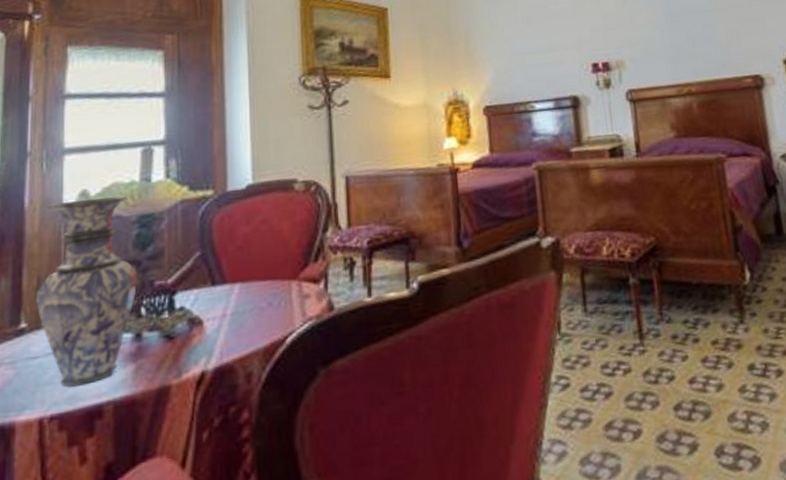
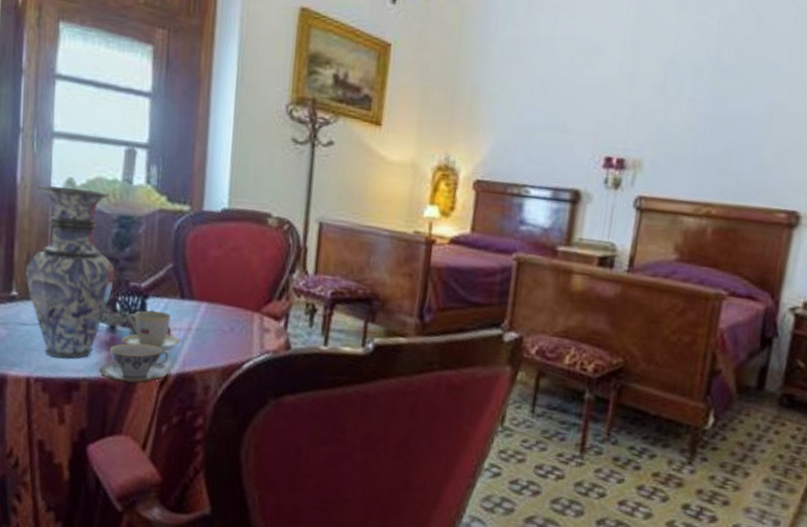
teacup: none [124,343,207,396] -> present [98,343,171,384]
teacup: none [150,304,216,351] -> present [122,310,181,351]

